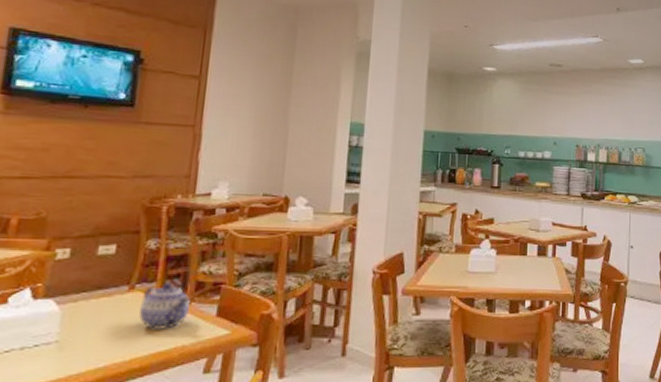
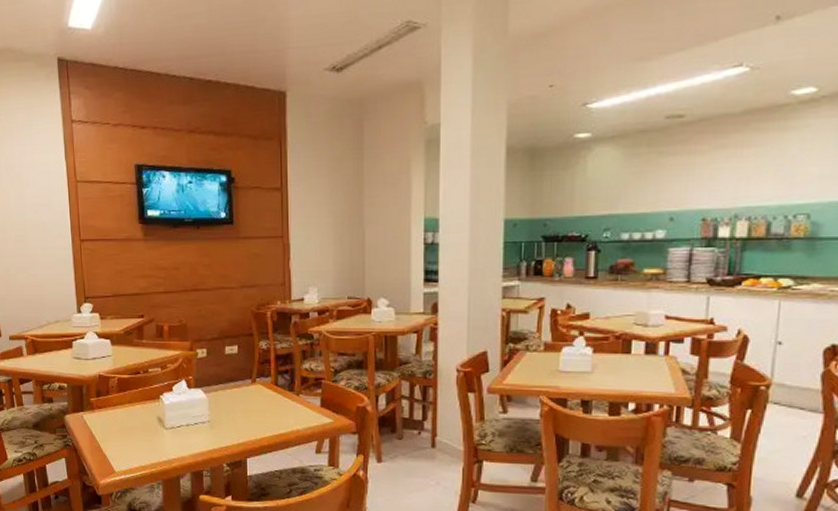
teapot: present [139,283,190,330] -> none [261,378,298,416]

